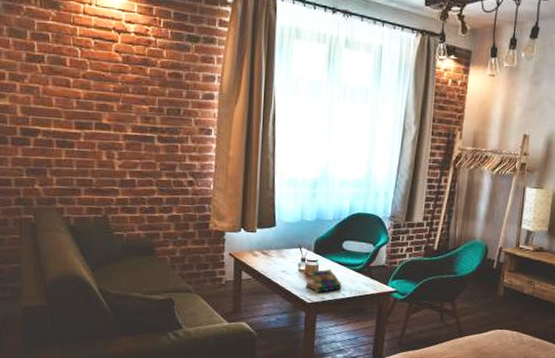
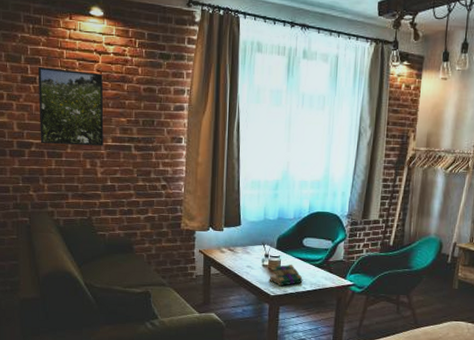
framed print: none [46,44,123,136] -> present [37,67,104,146]

